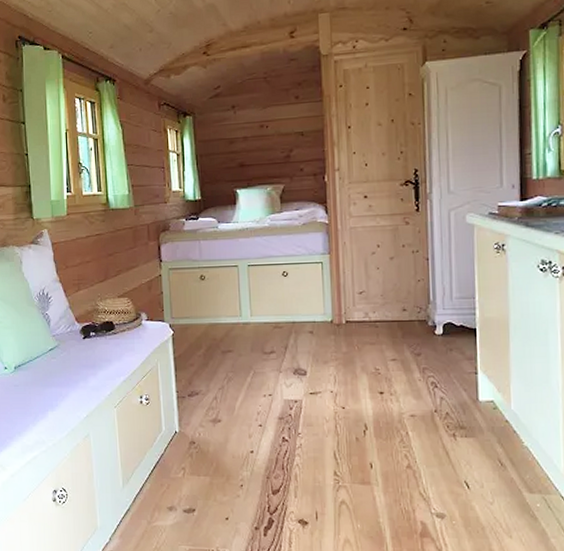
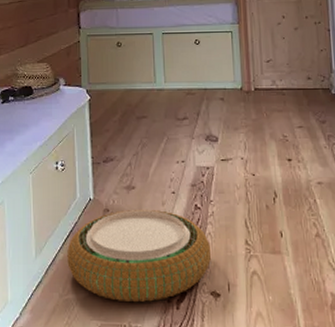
woven basket: none [154,441,298,530] -> present [67,209,211,303]

